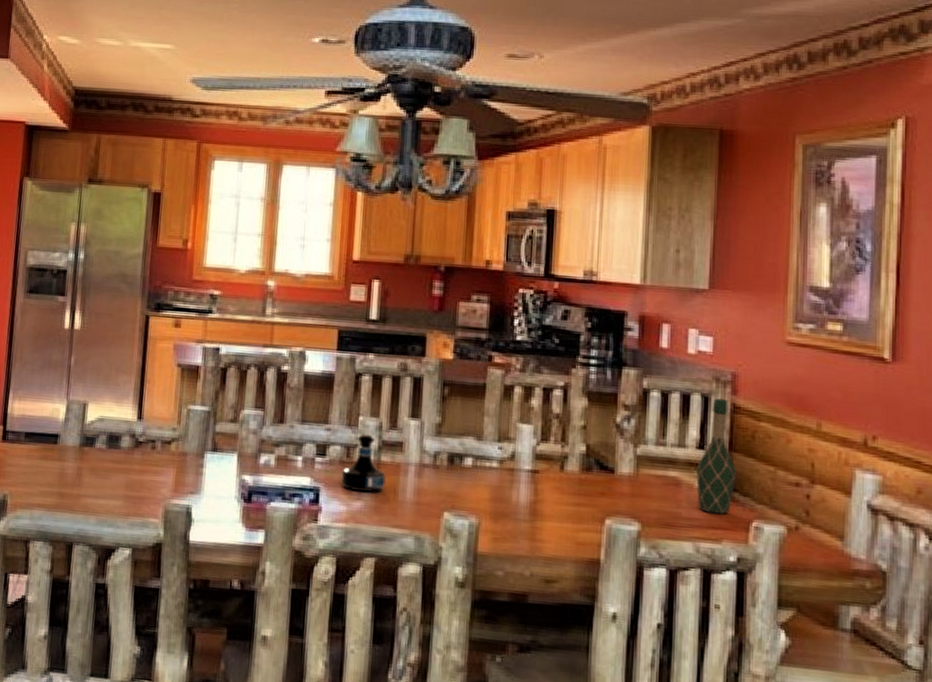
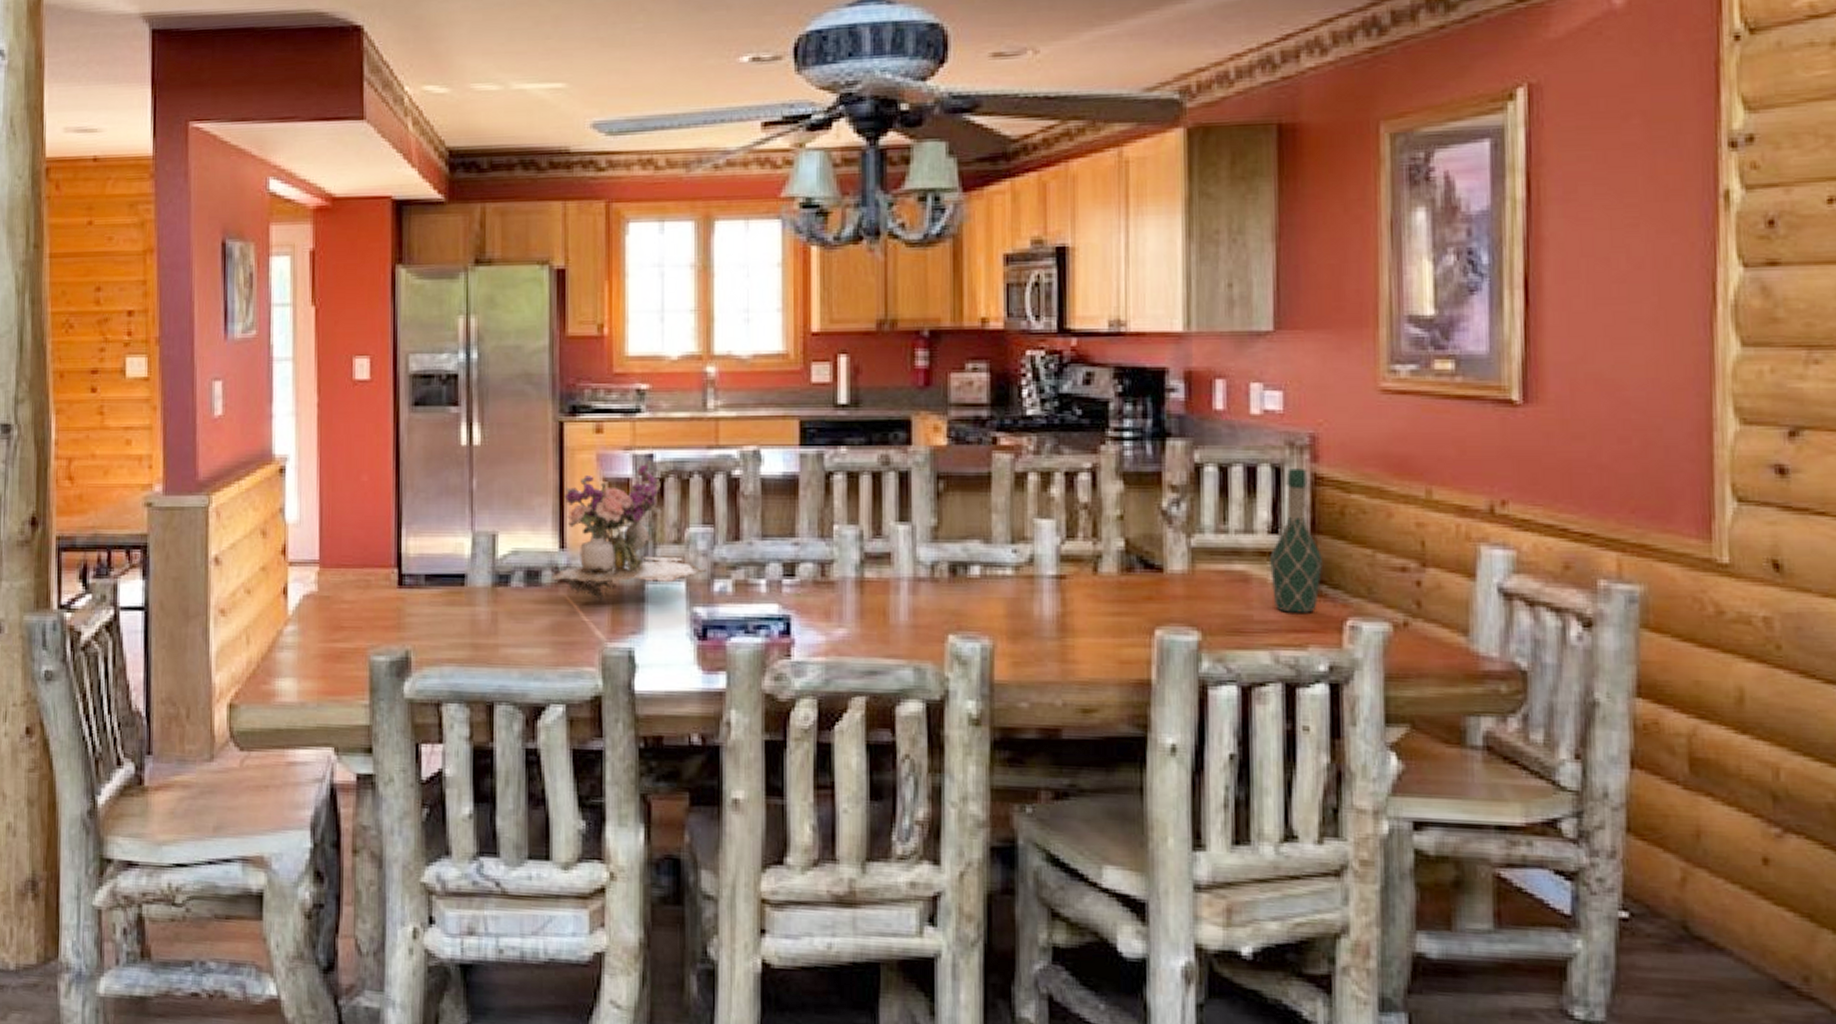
flower arrangement: none [129,352,256,465] -> present [550,459,708,602]
tequila bottle: present [341,434,386,492] -> none [816,546,872,617]

